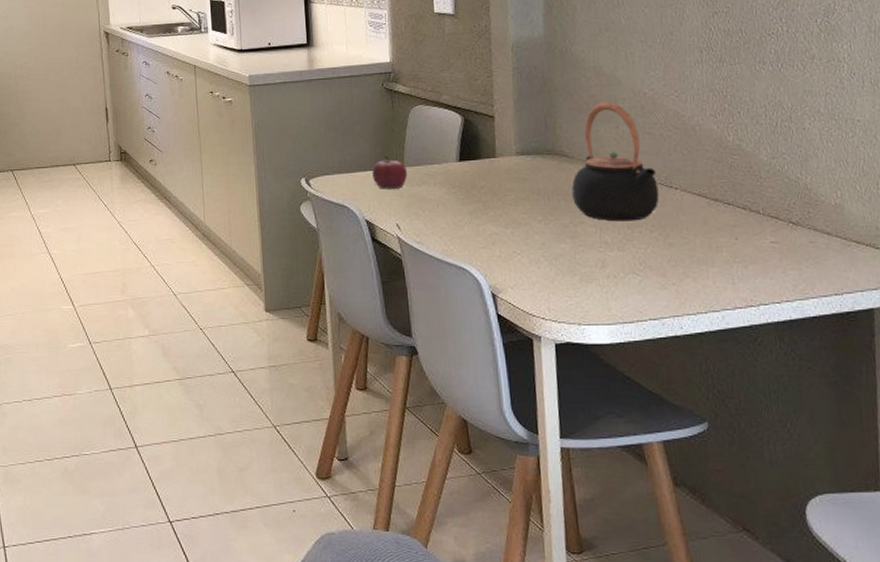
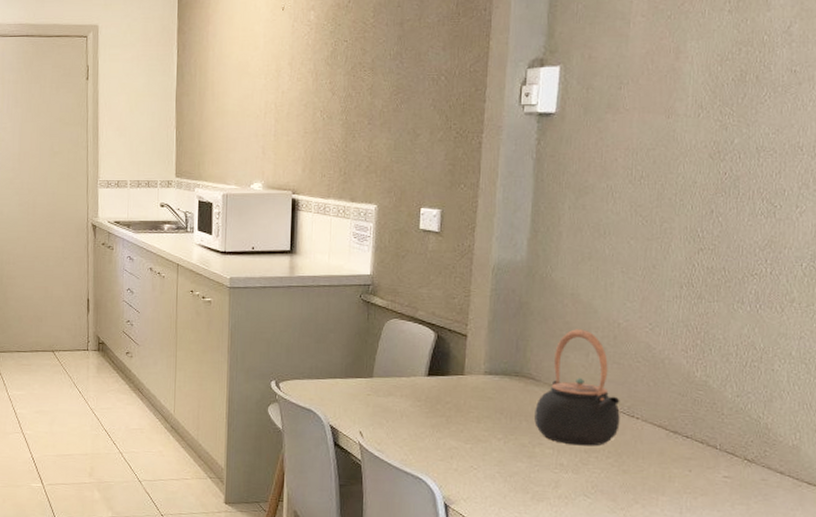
fruit: present [372,154,408,189] -> none [341,364,376,398]

